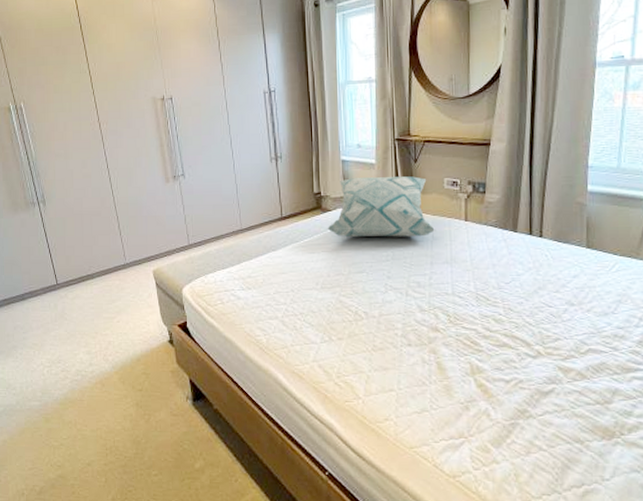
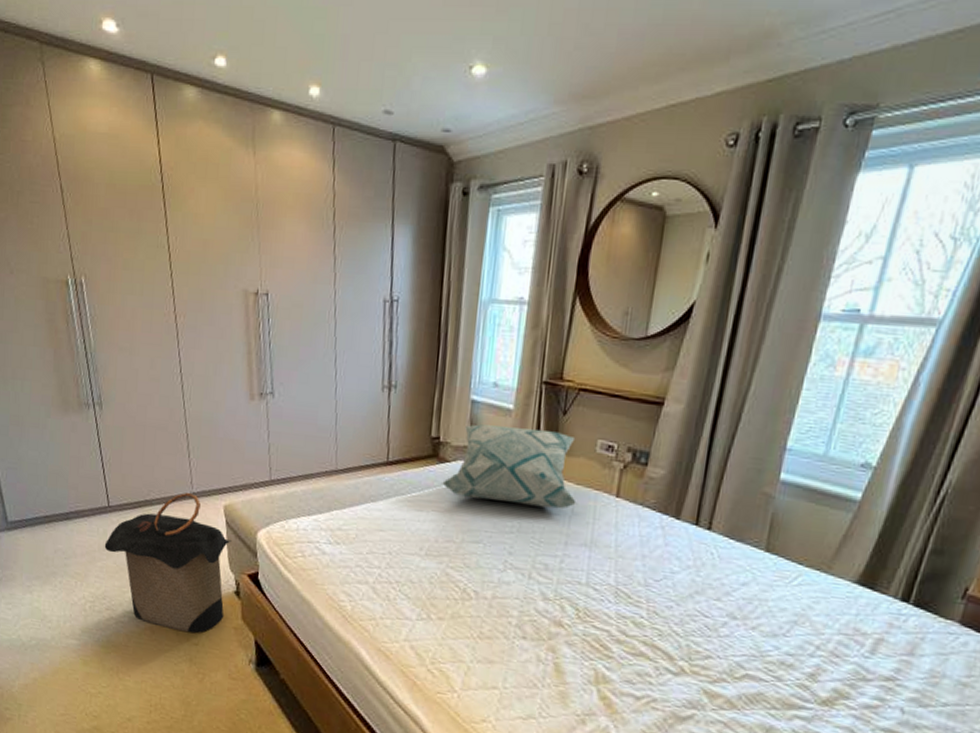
laundry hamper: none [56,263,162,381] -> present [104,492,231,634]

